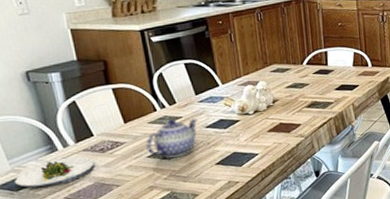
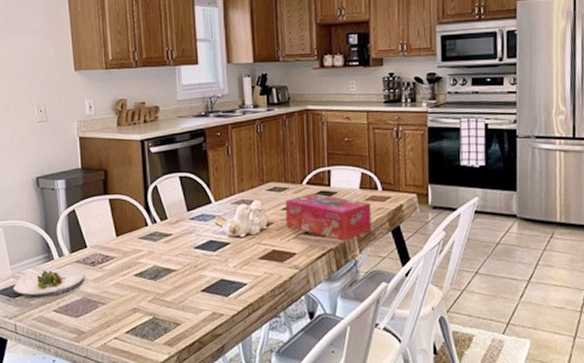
teapot: present [146,118,198,158] -> none [134,235,187,280]
tissue box: none [288,72,365,111] -> present [285,193,372,241]

